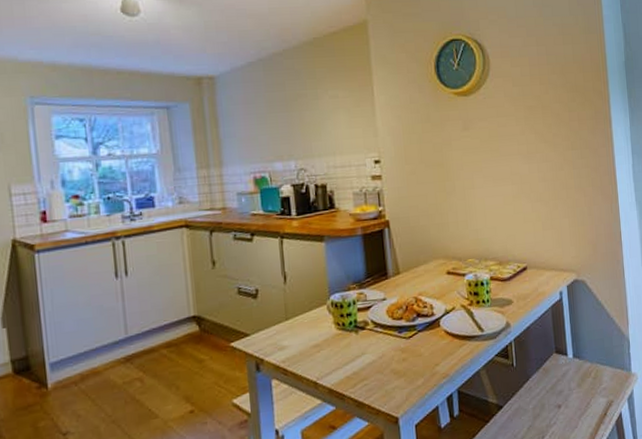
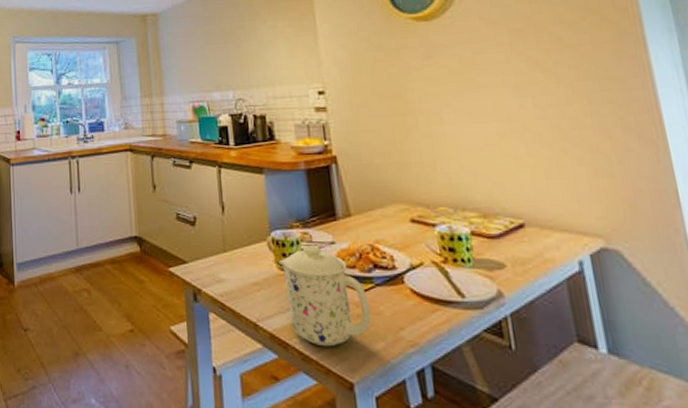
mug: none [337,303,414,392] -> present [278,244,371,347]

